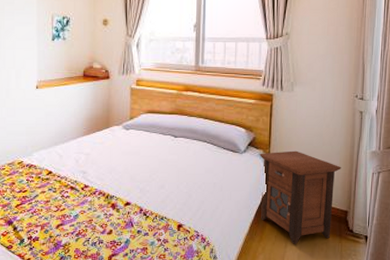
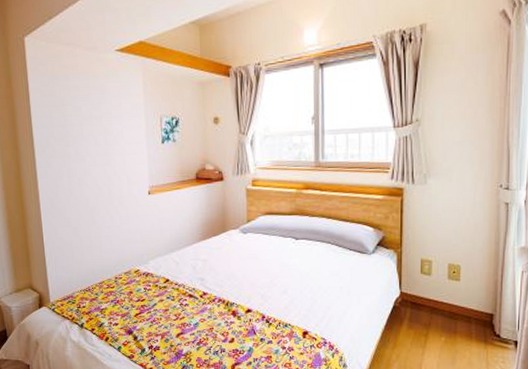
nightstand: present [260,150,341,245] -> none [390,249,485,352]

